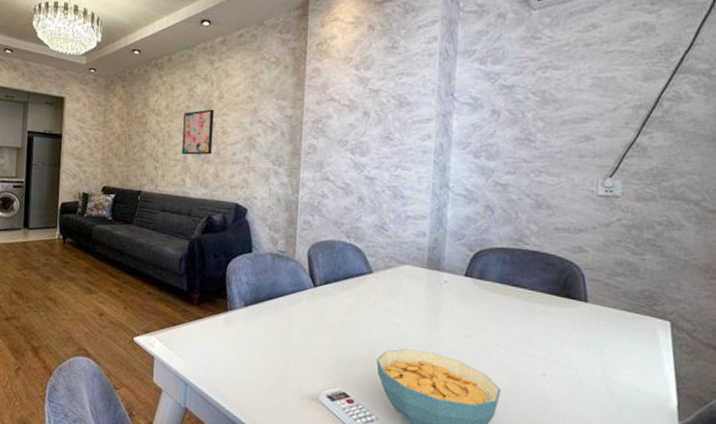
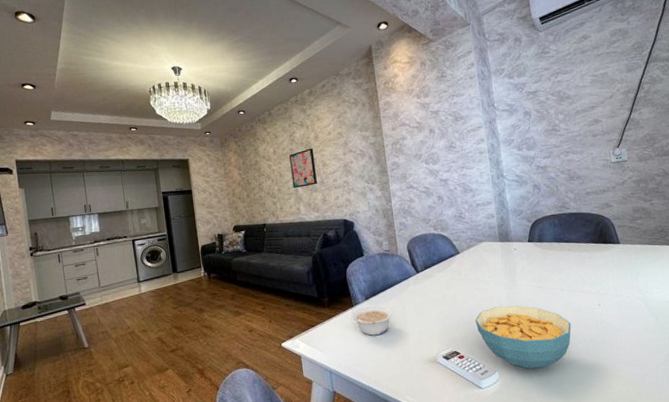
legume: none [224,315,274,352] -> present [352,306,393,336]

